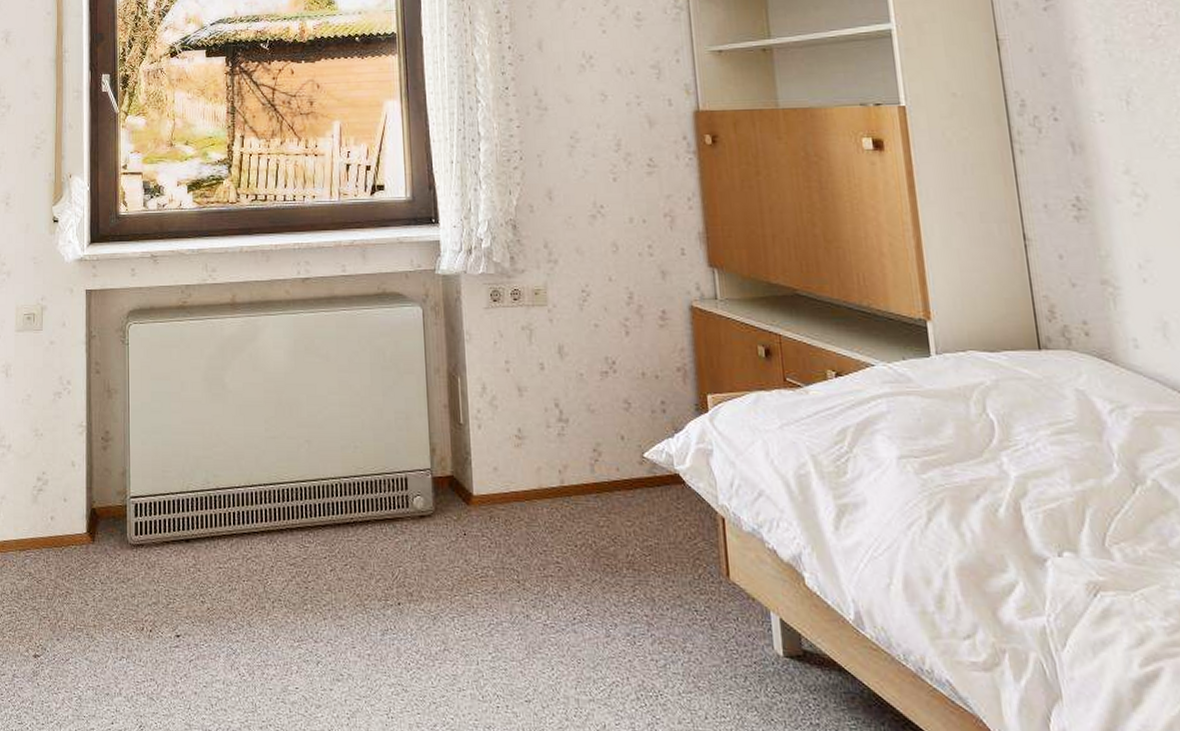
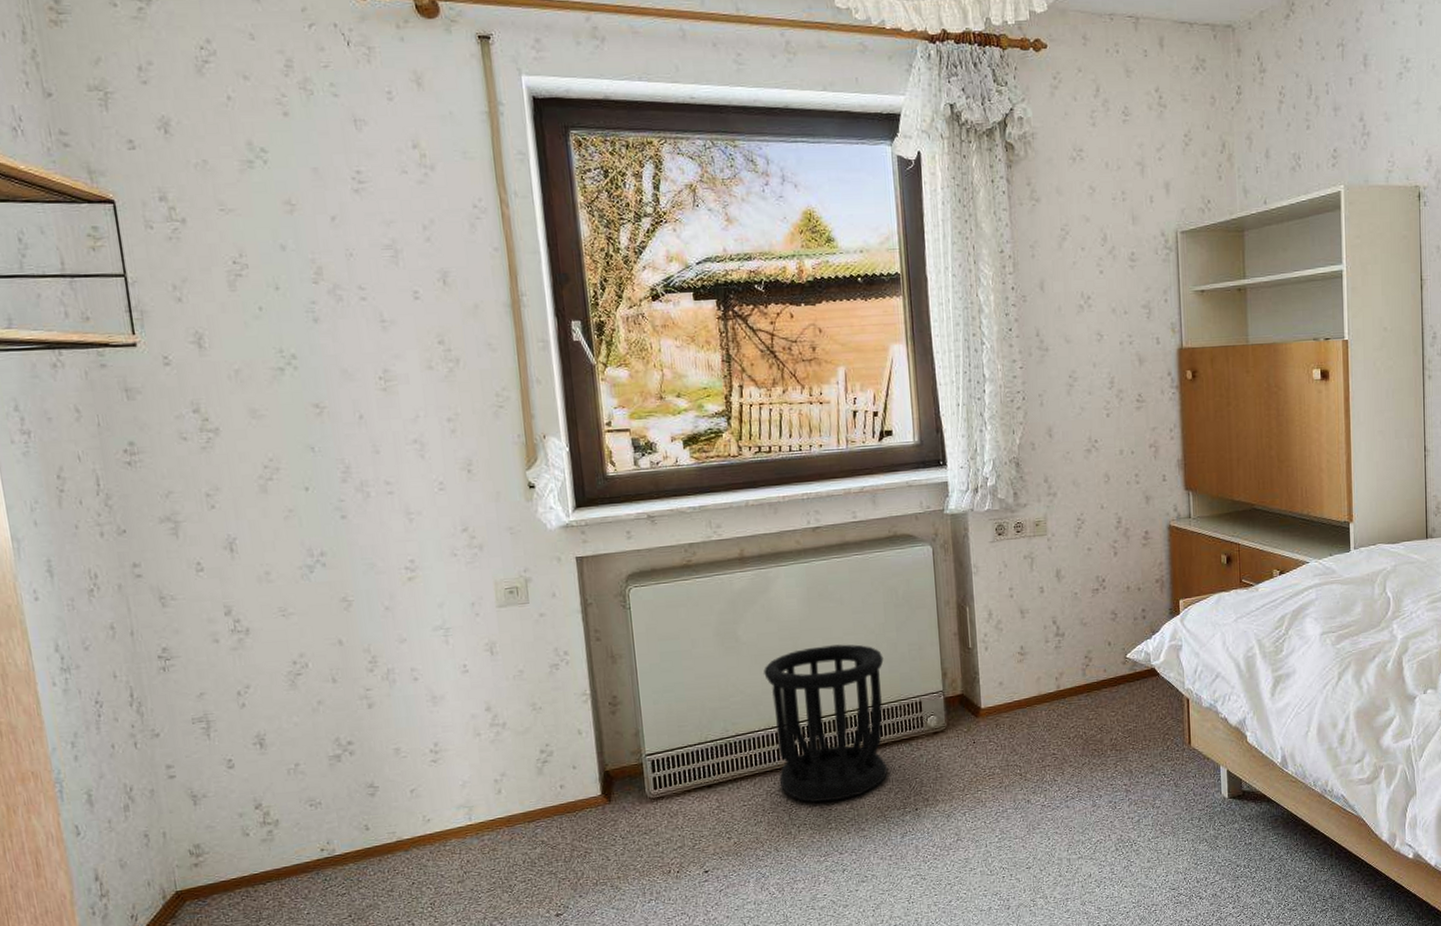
wastebasket: none [247,403,370,579] -> present [764,644,888,802]

